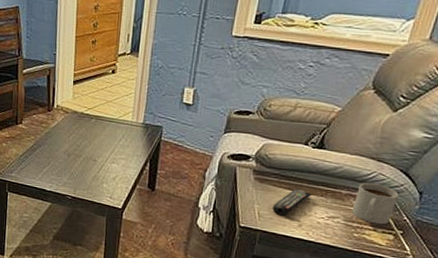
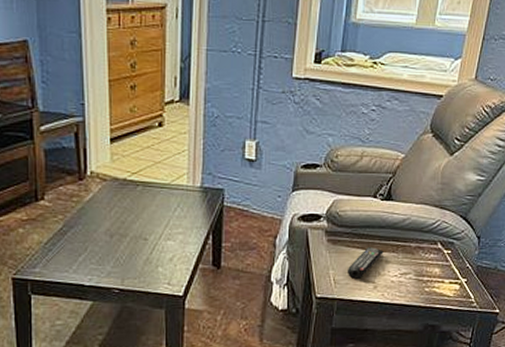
mug: present [351,183,399,225] -> none [421,233,461,275]

